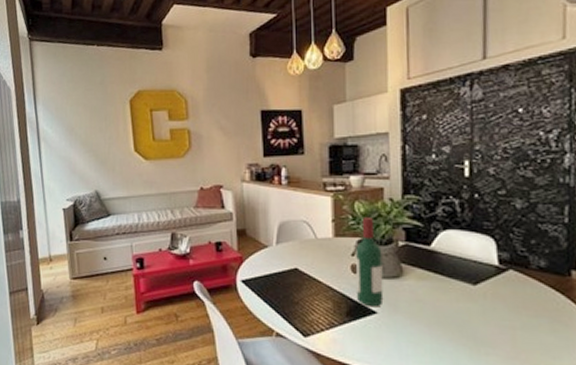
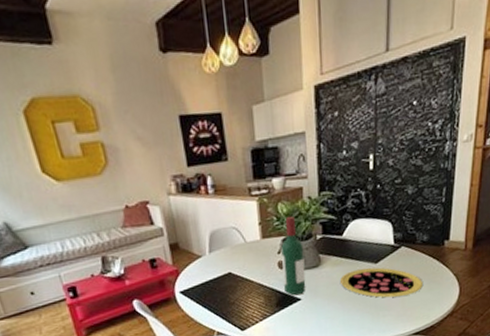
pizza: none [427,289,542,333] -> present [340,267,423,298]

